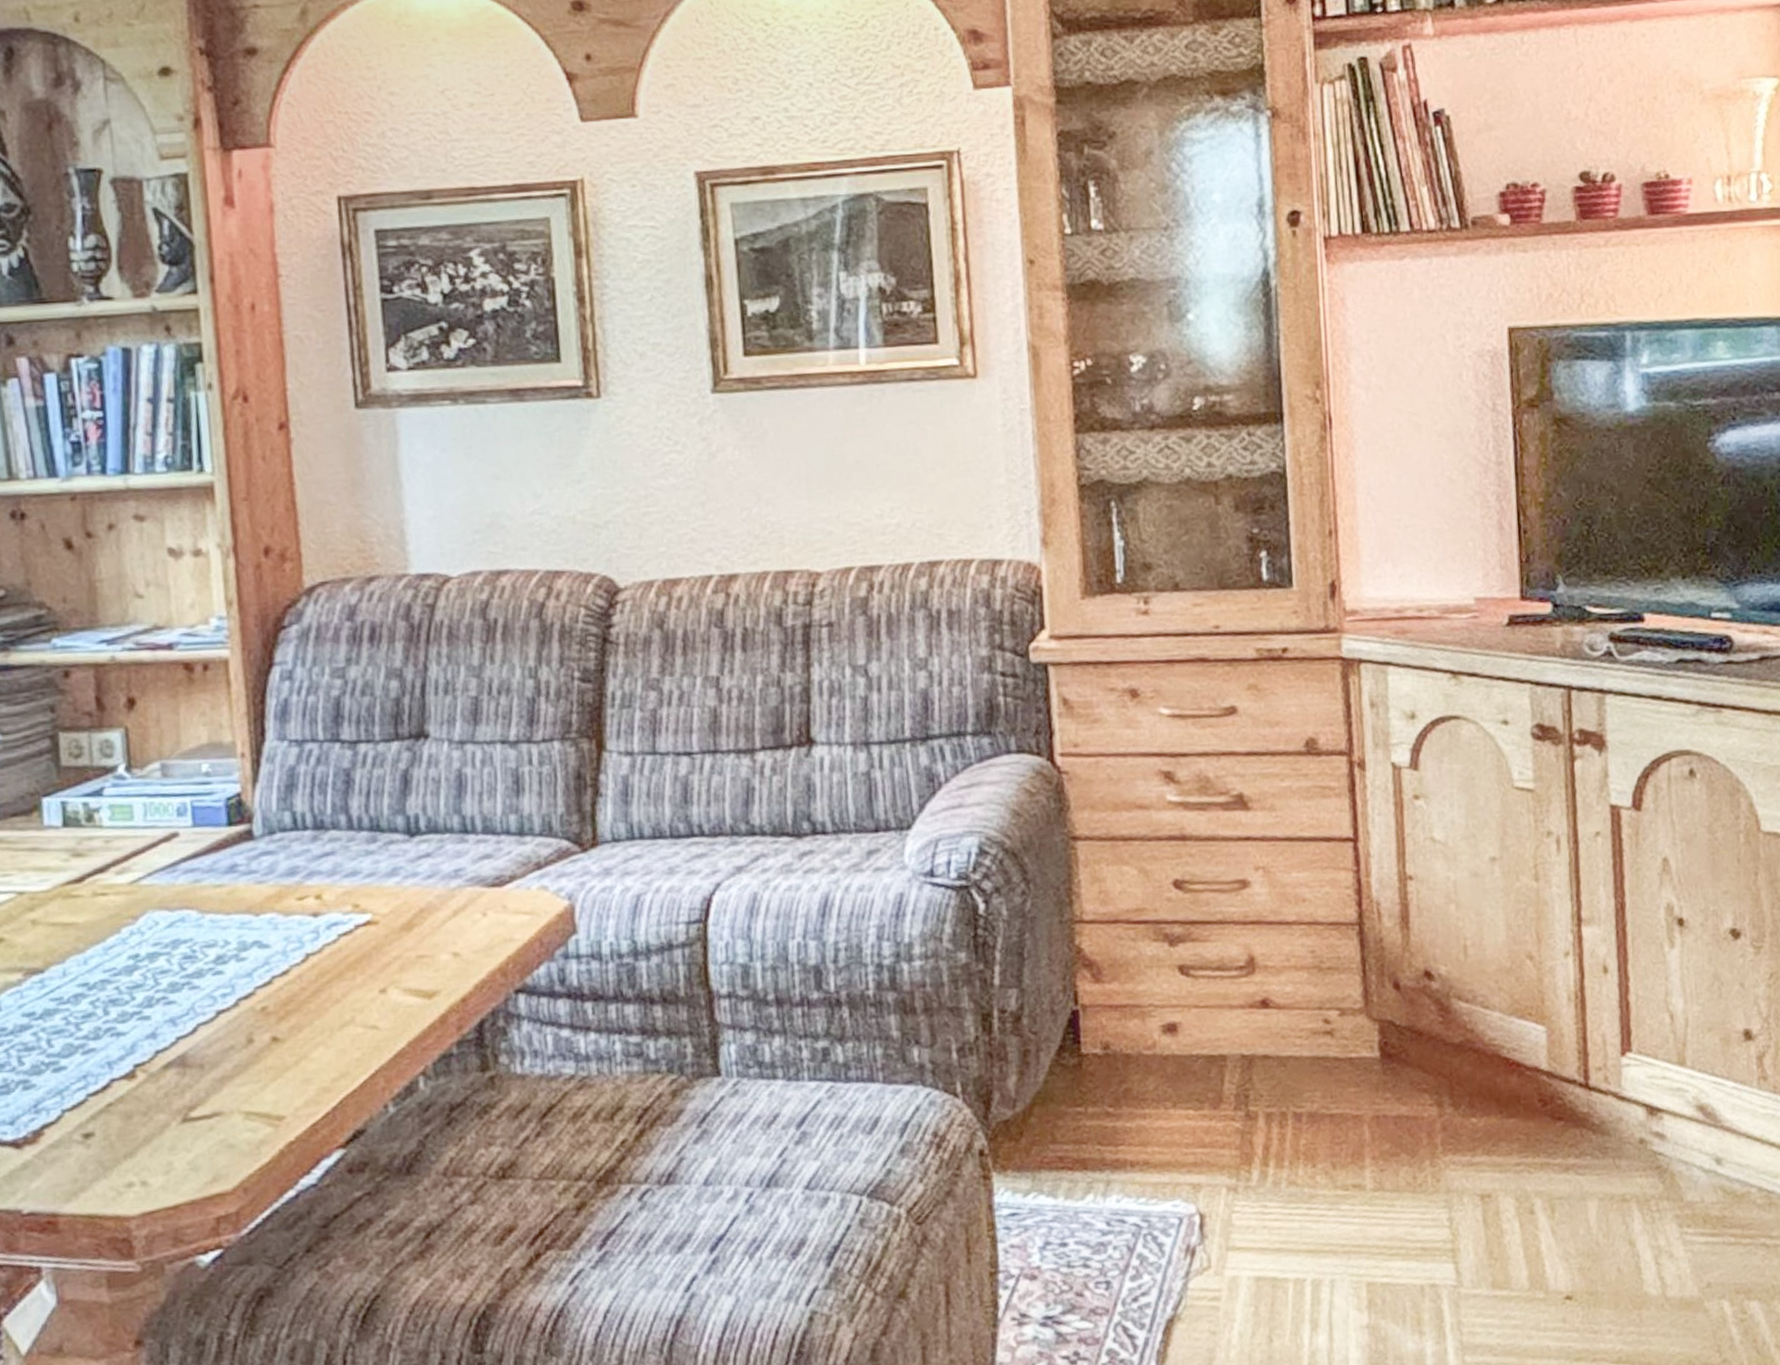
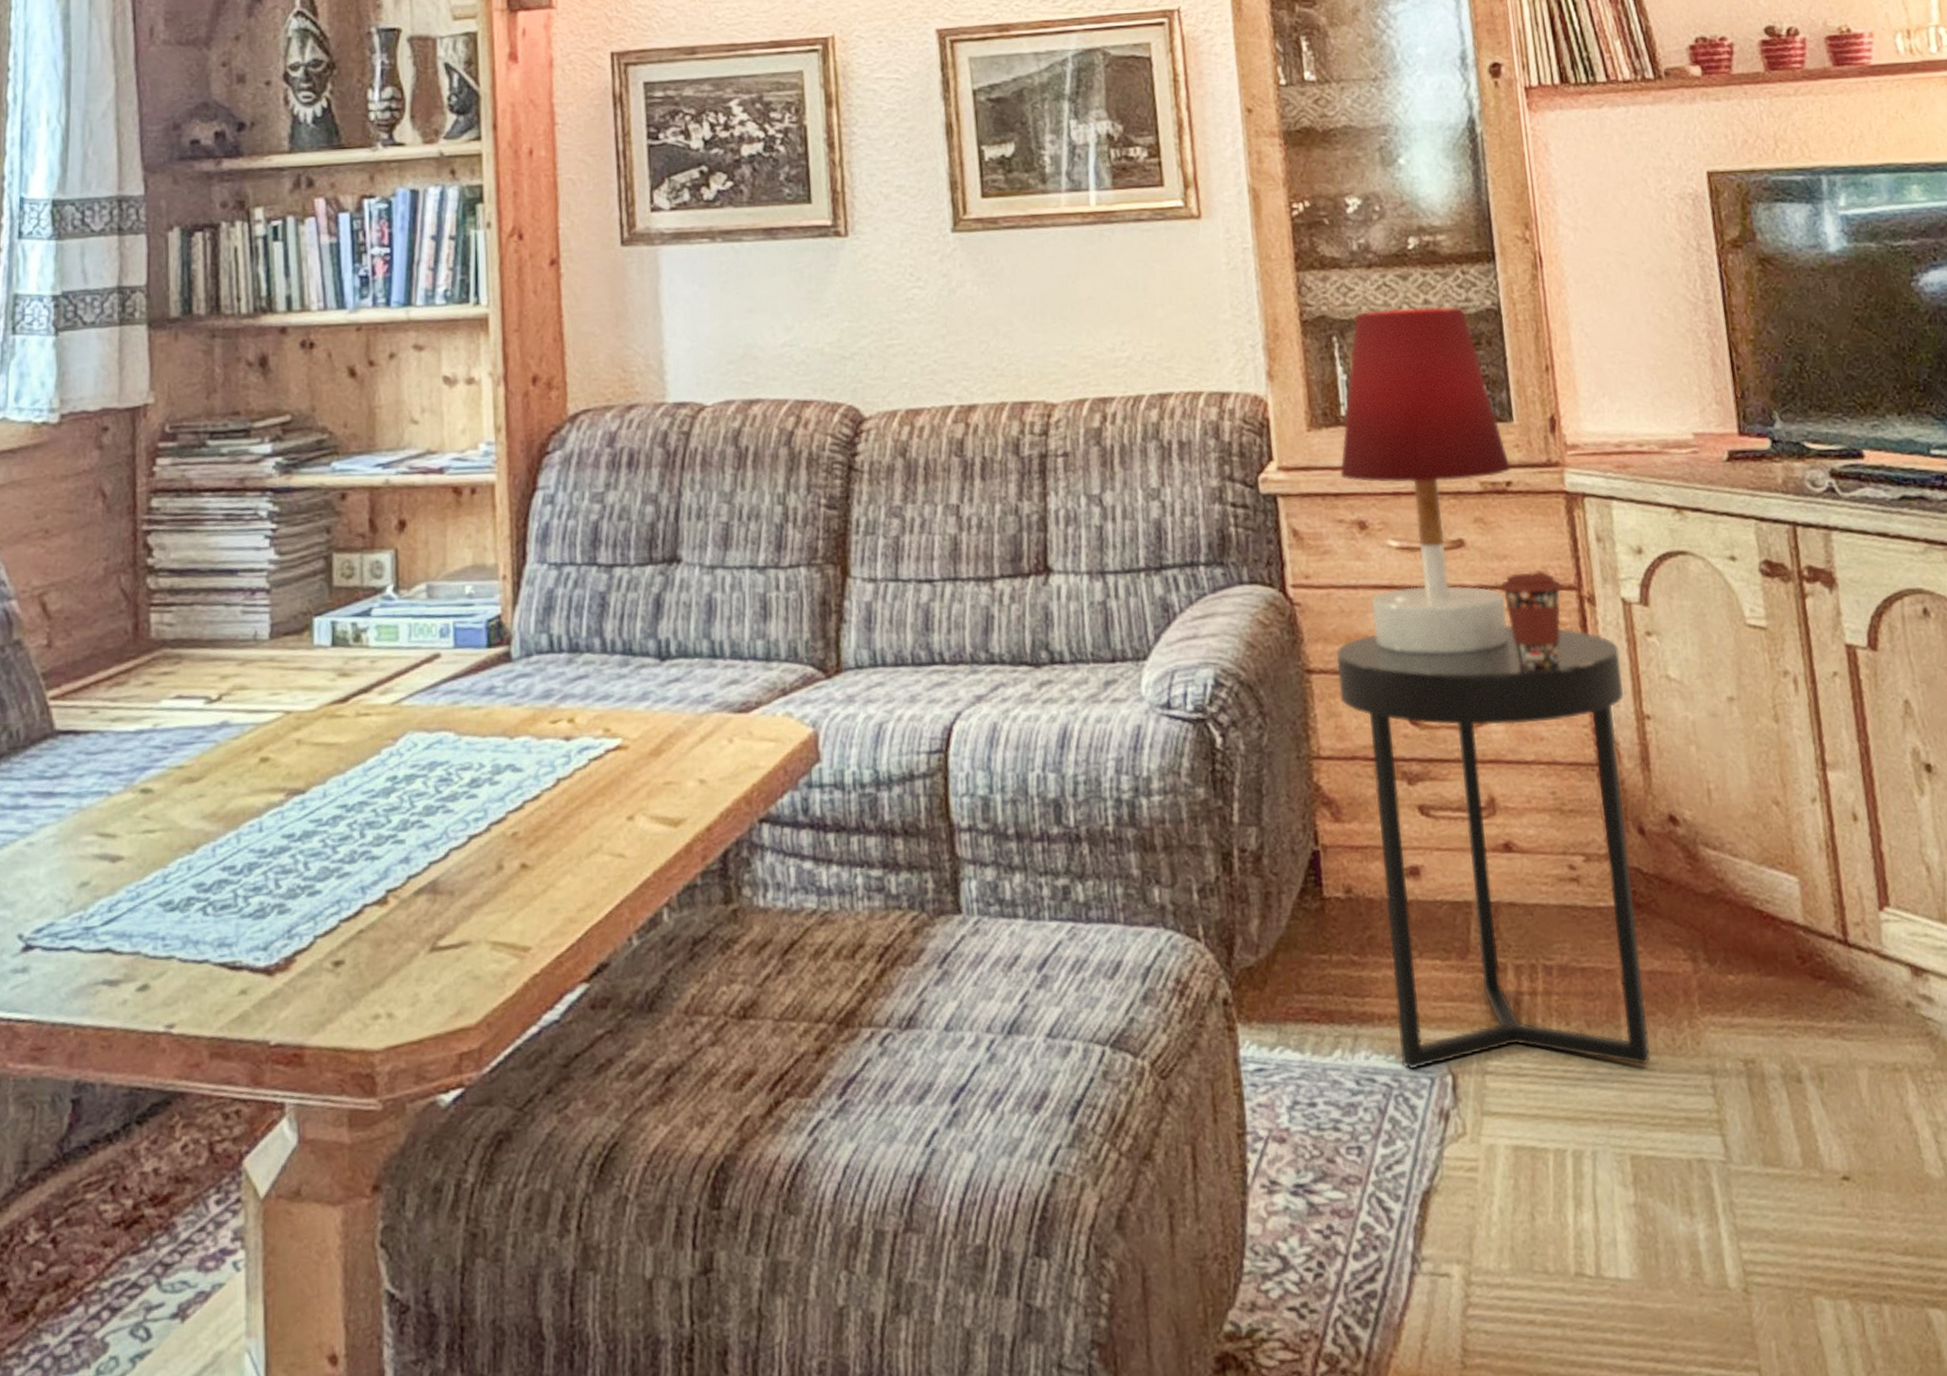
side table: none [1102,790,1392,1211] -> present [1335,624,1651,1070]
table lamp: none [1113,469,1288,820] -> present [1340,306,1511,655]
coffee cup: none [1270,738,1333,832] -> present [1499,572,1563,668]

